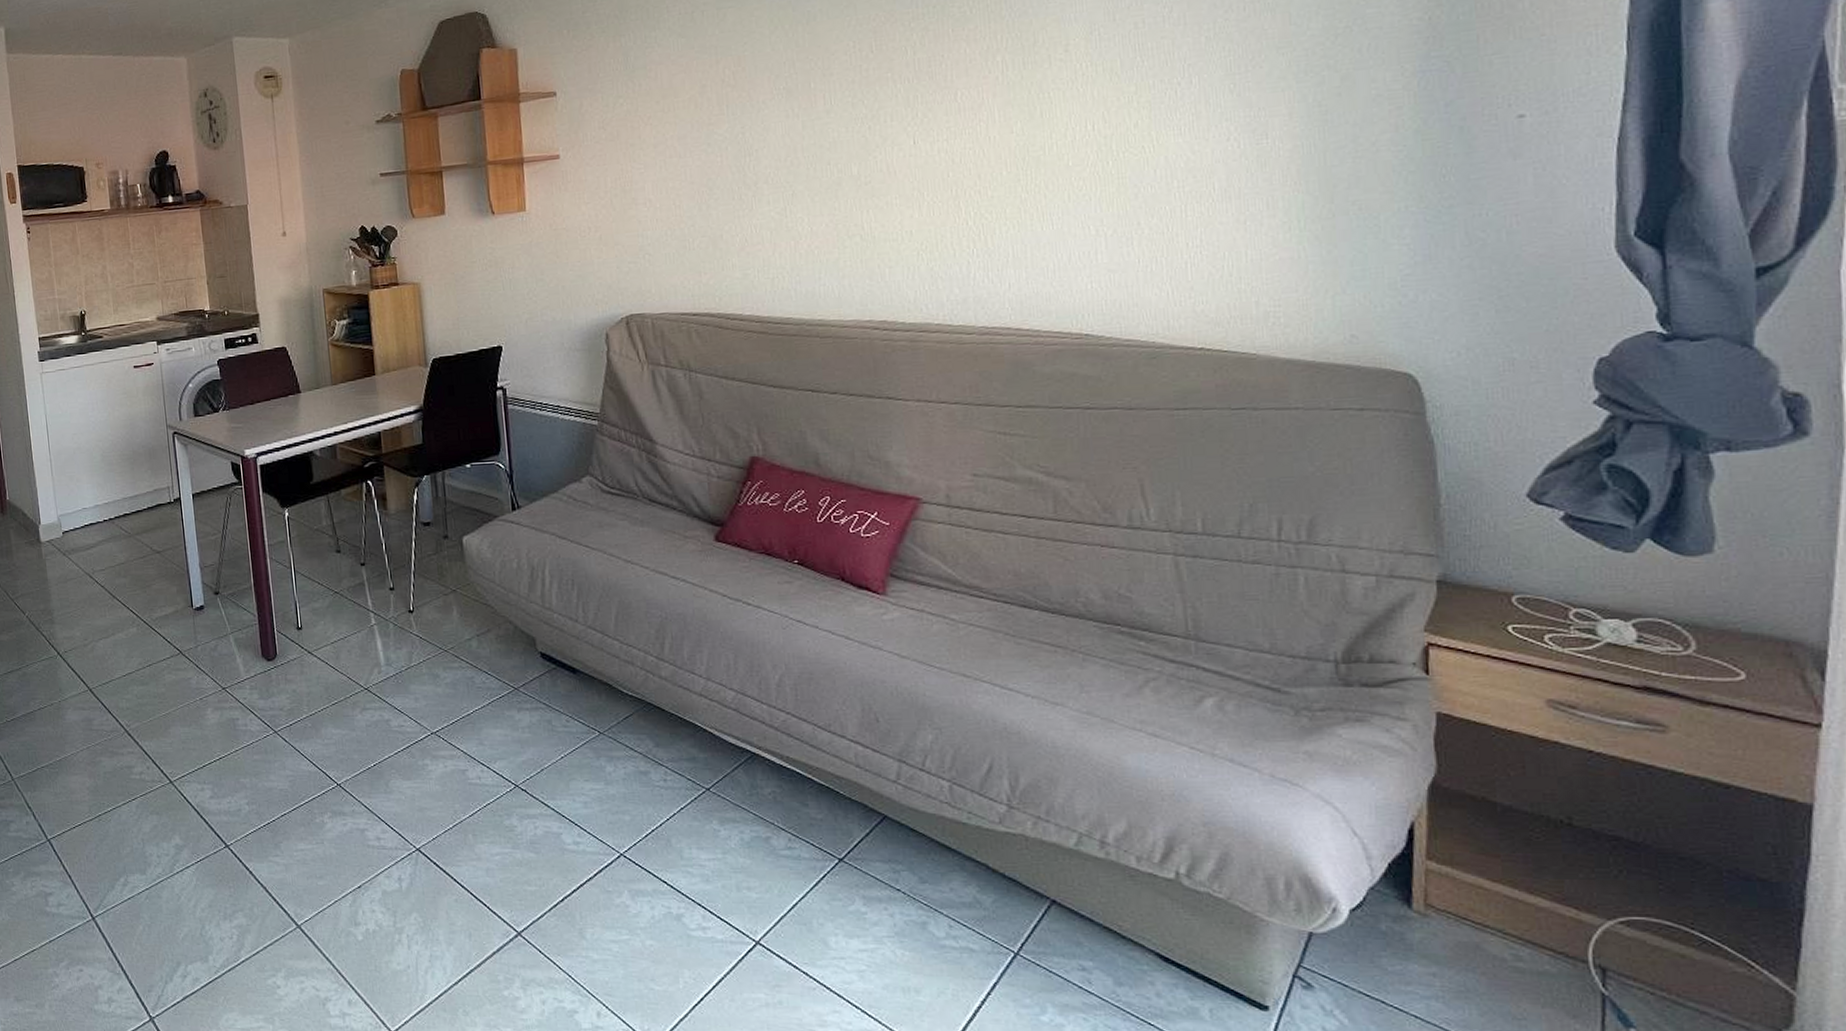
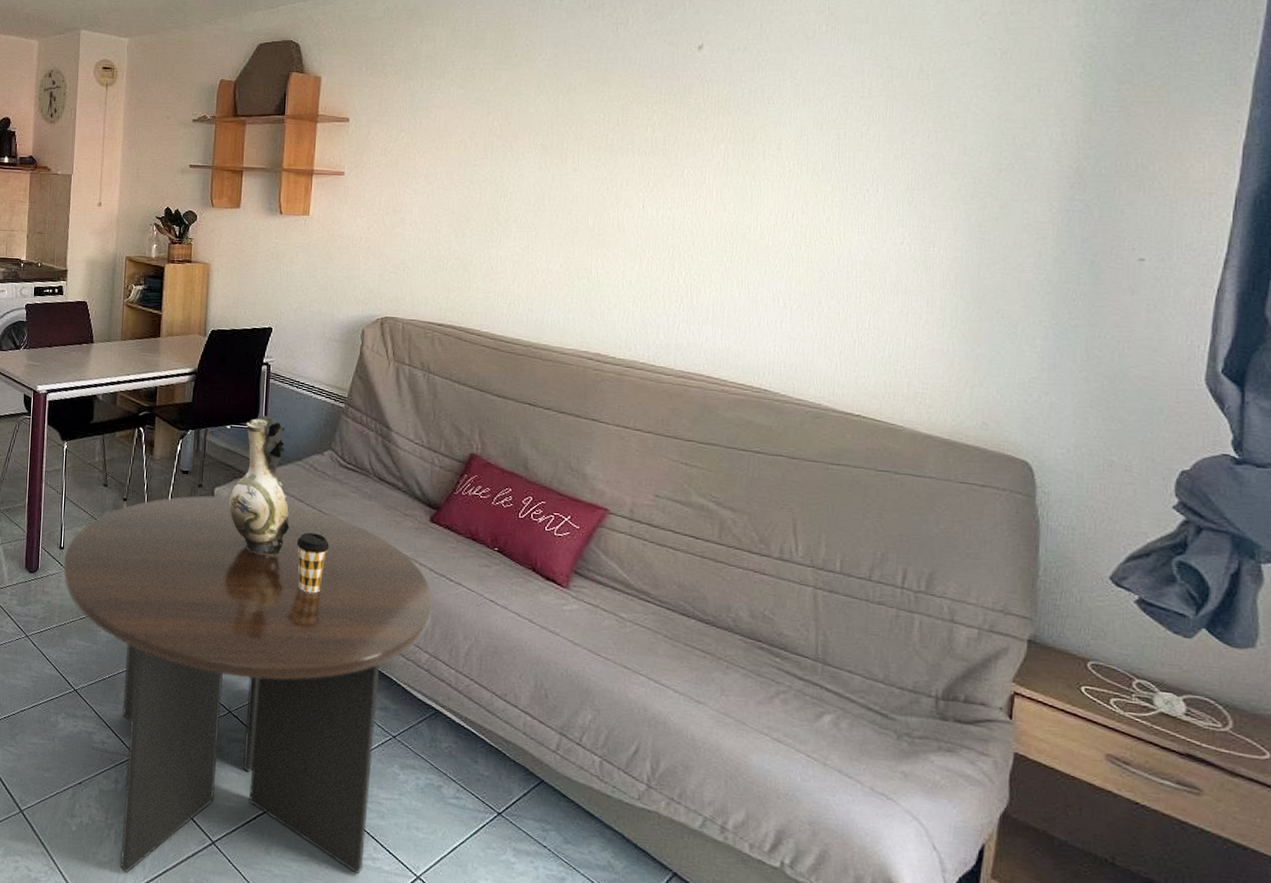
coffee table: none [303,543,732,979] -> present [62,495,433,874]
decorative vase: none [481,447,555,609] -> present [229,415,289,559]
coffee cup: none [564,572,604,641] -> present [296,532,330,594]

